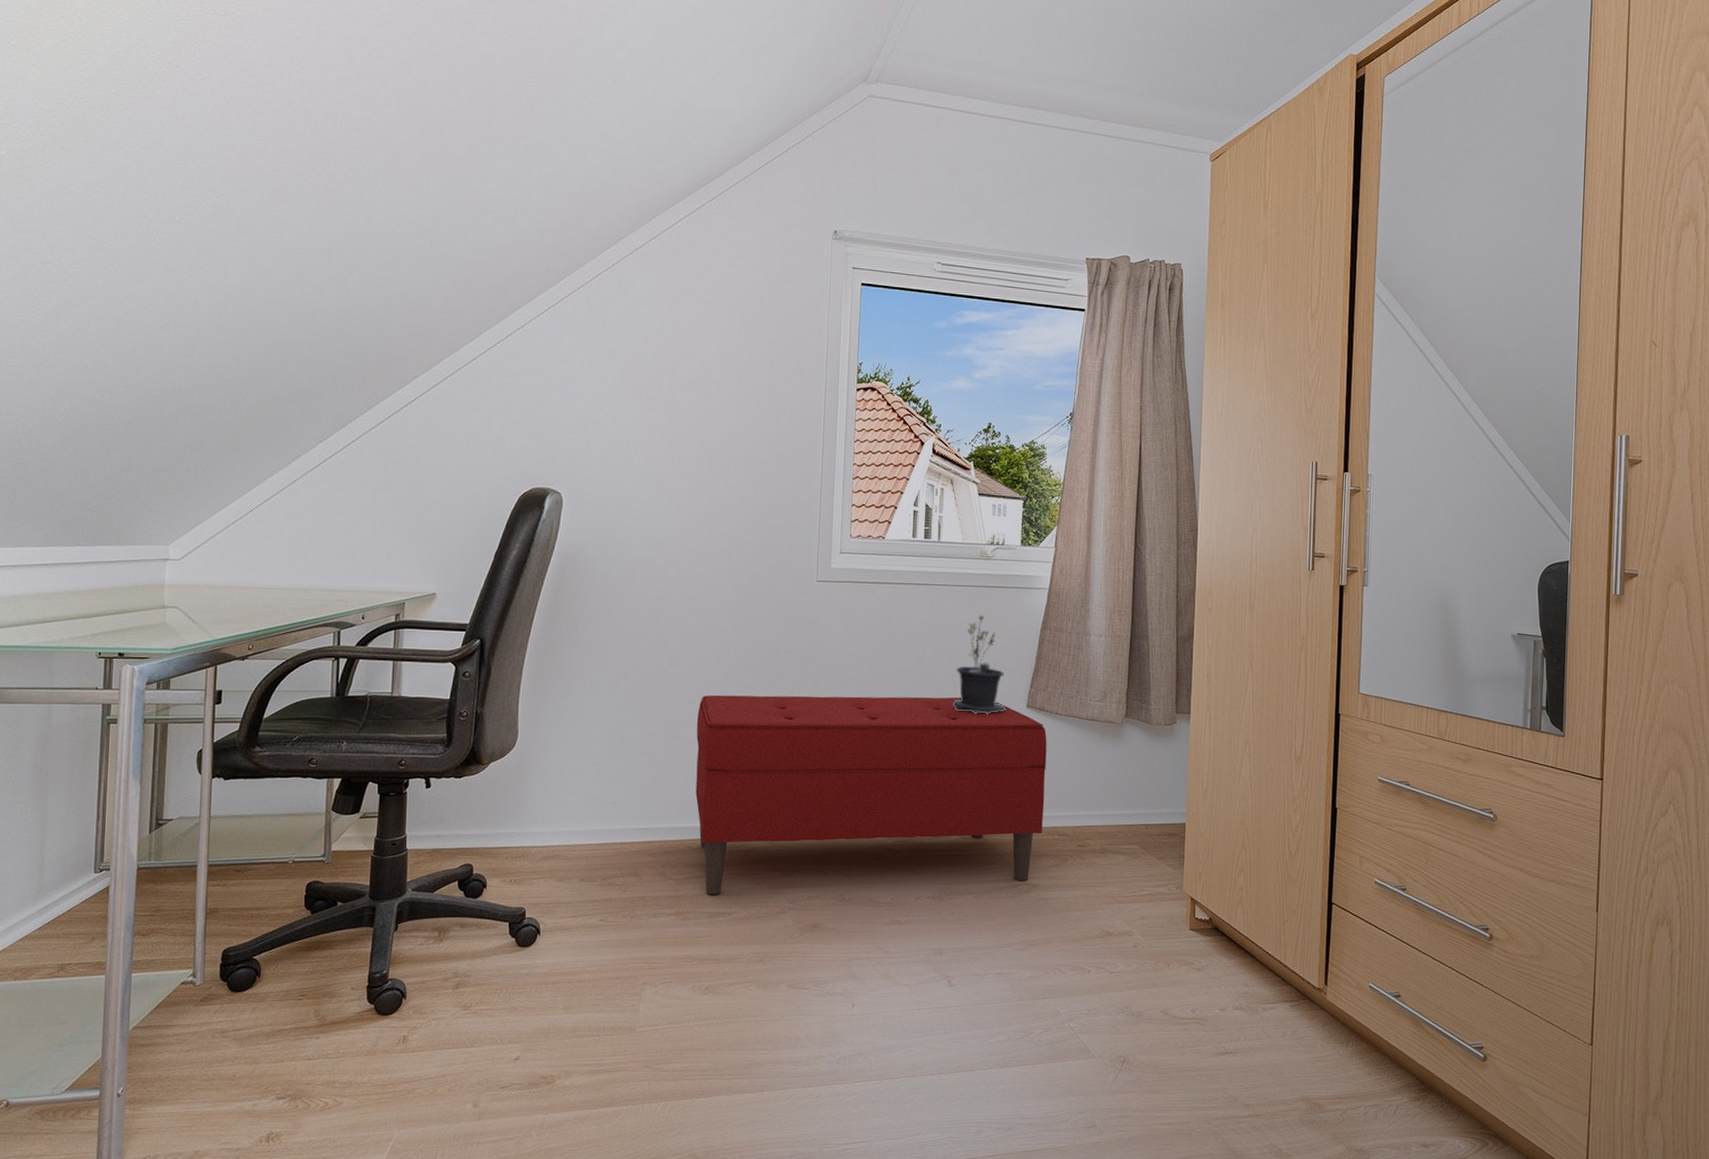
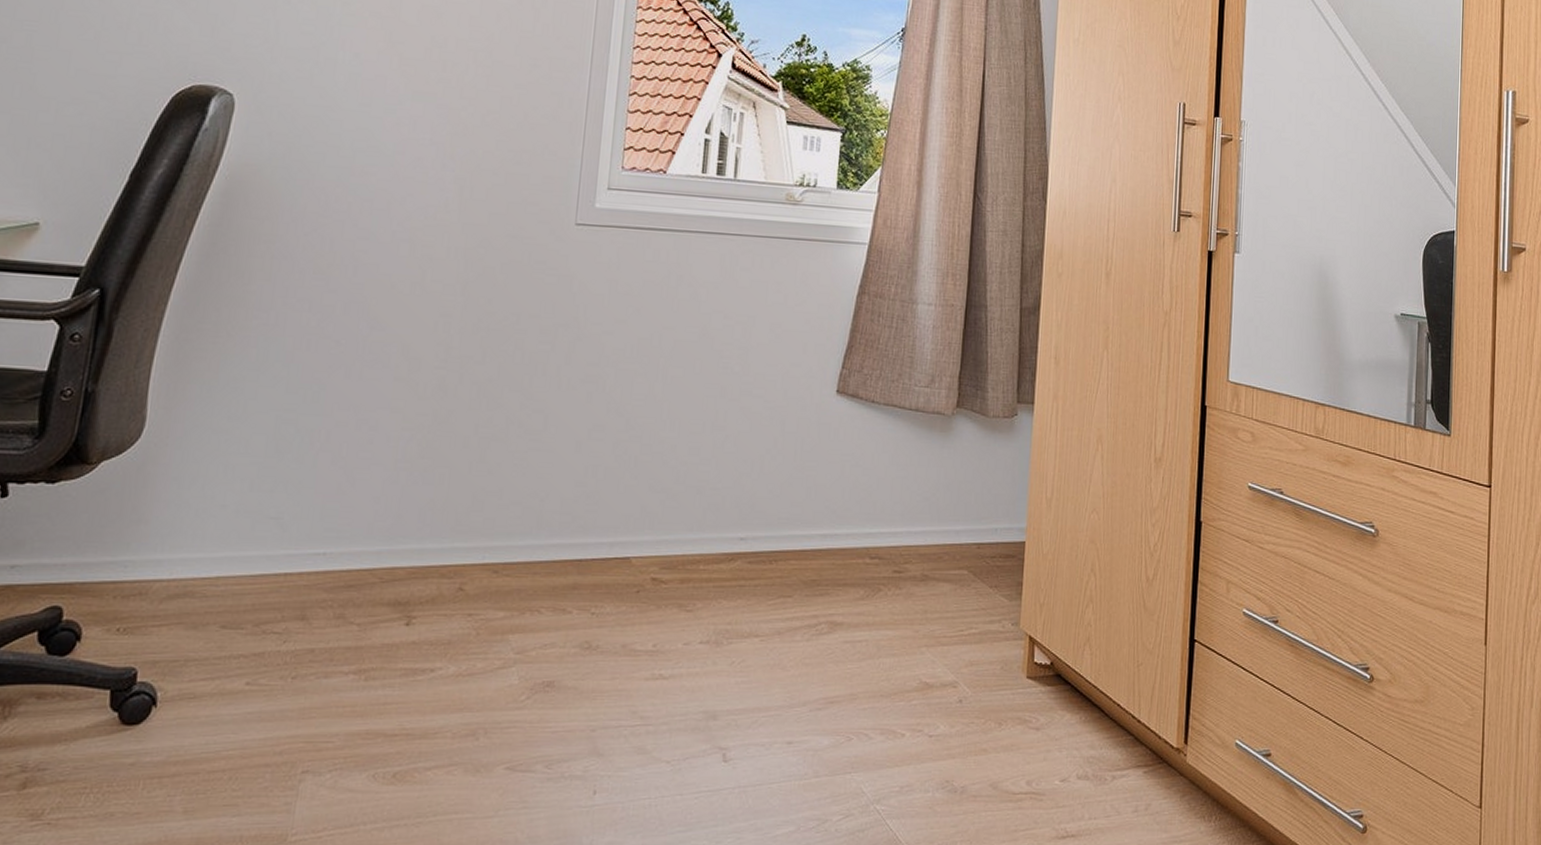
bench: present [695,695,1047,895] -> none [394,371,861,644]
potted plant: present [953,615,1006,714] -> none [744,274,811,401]

